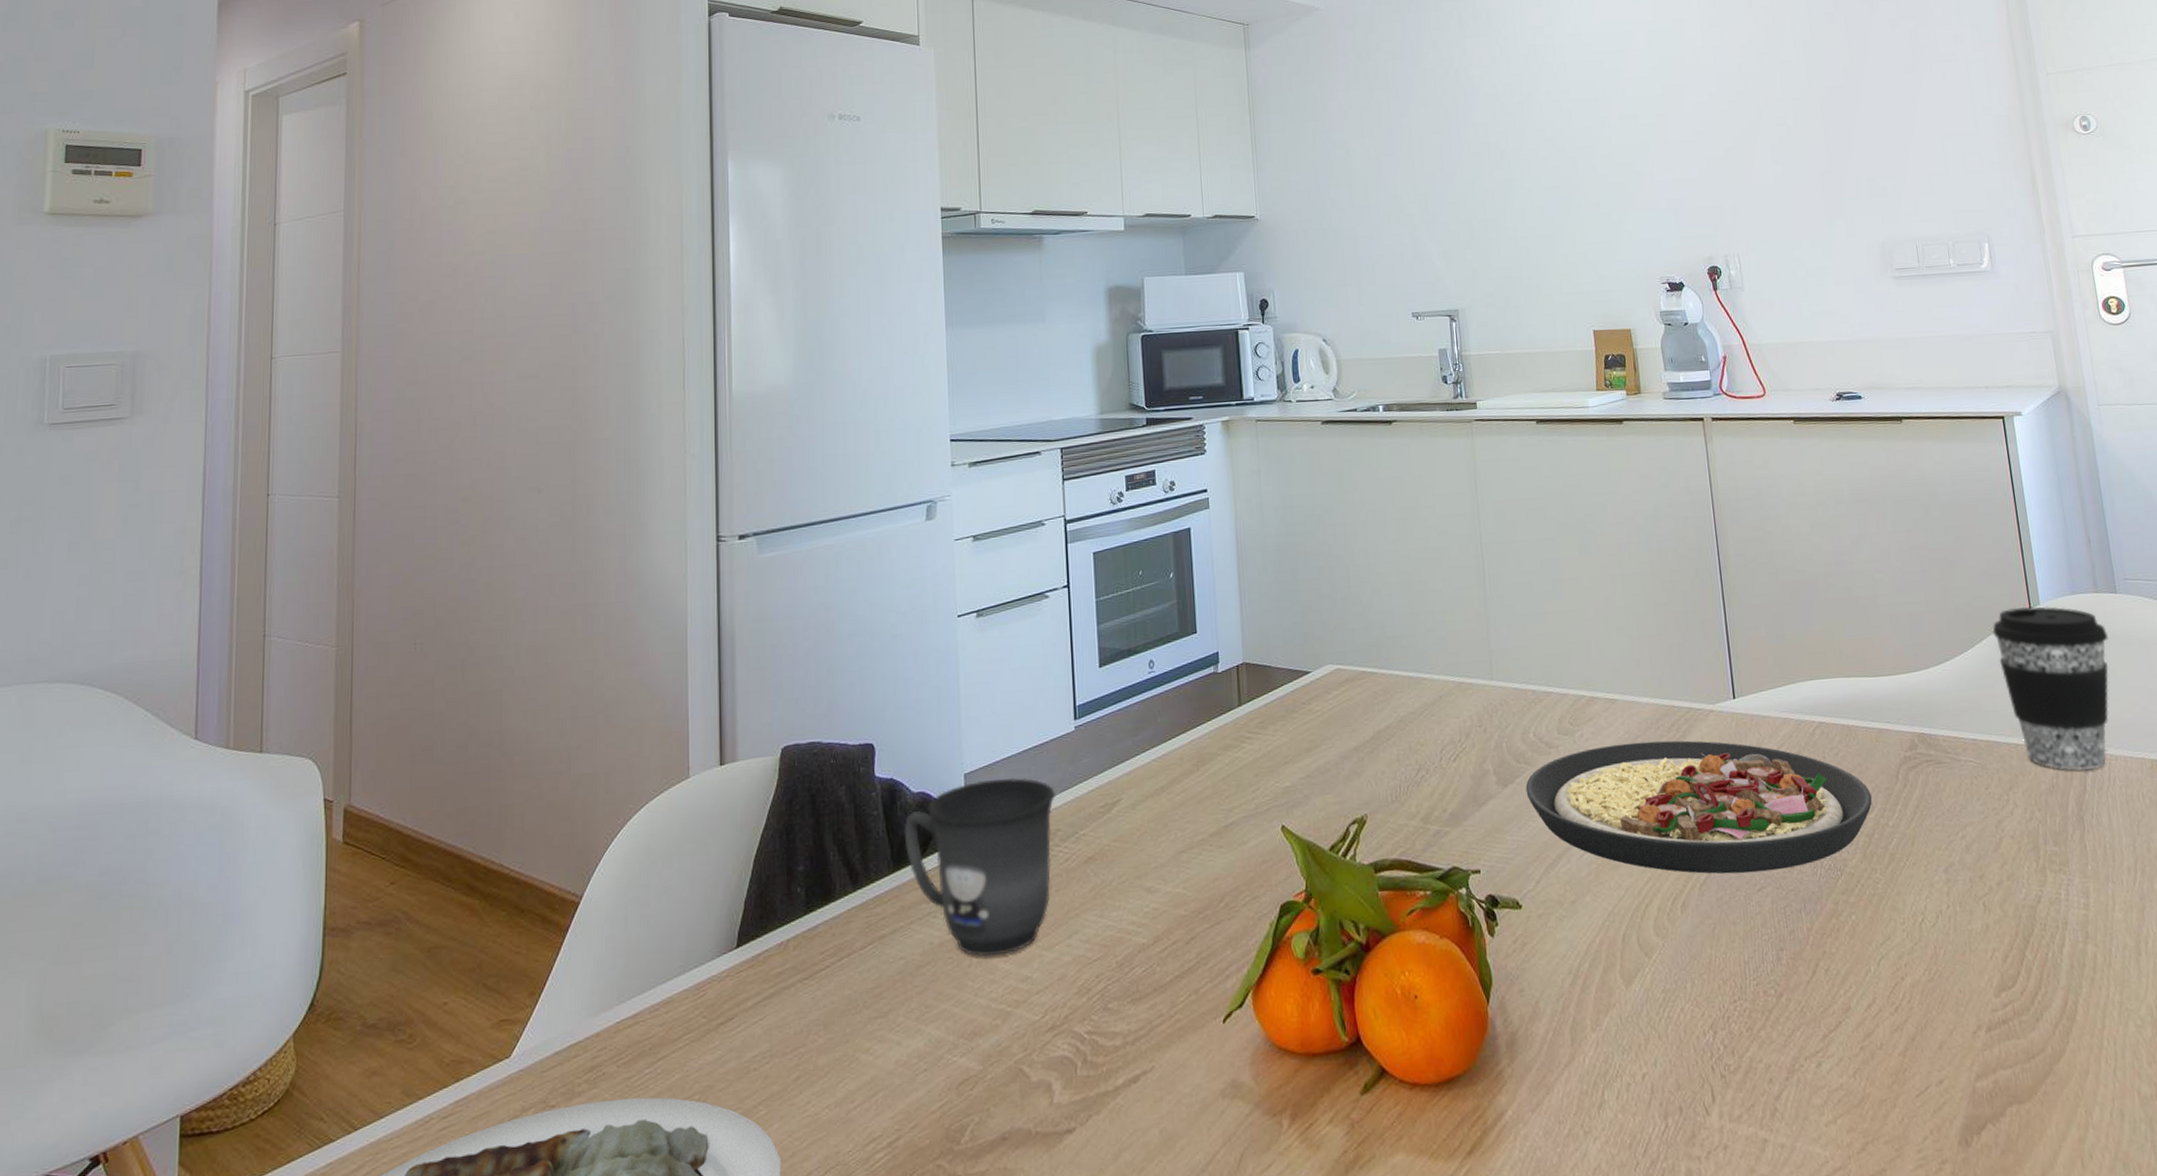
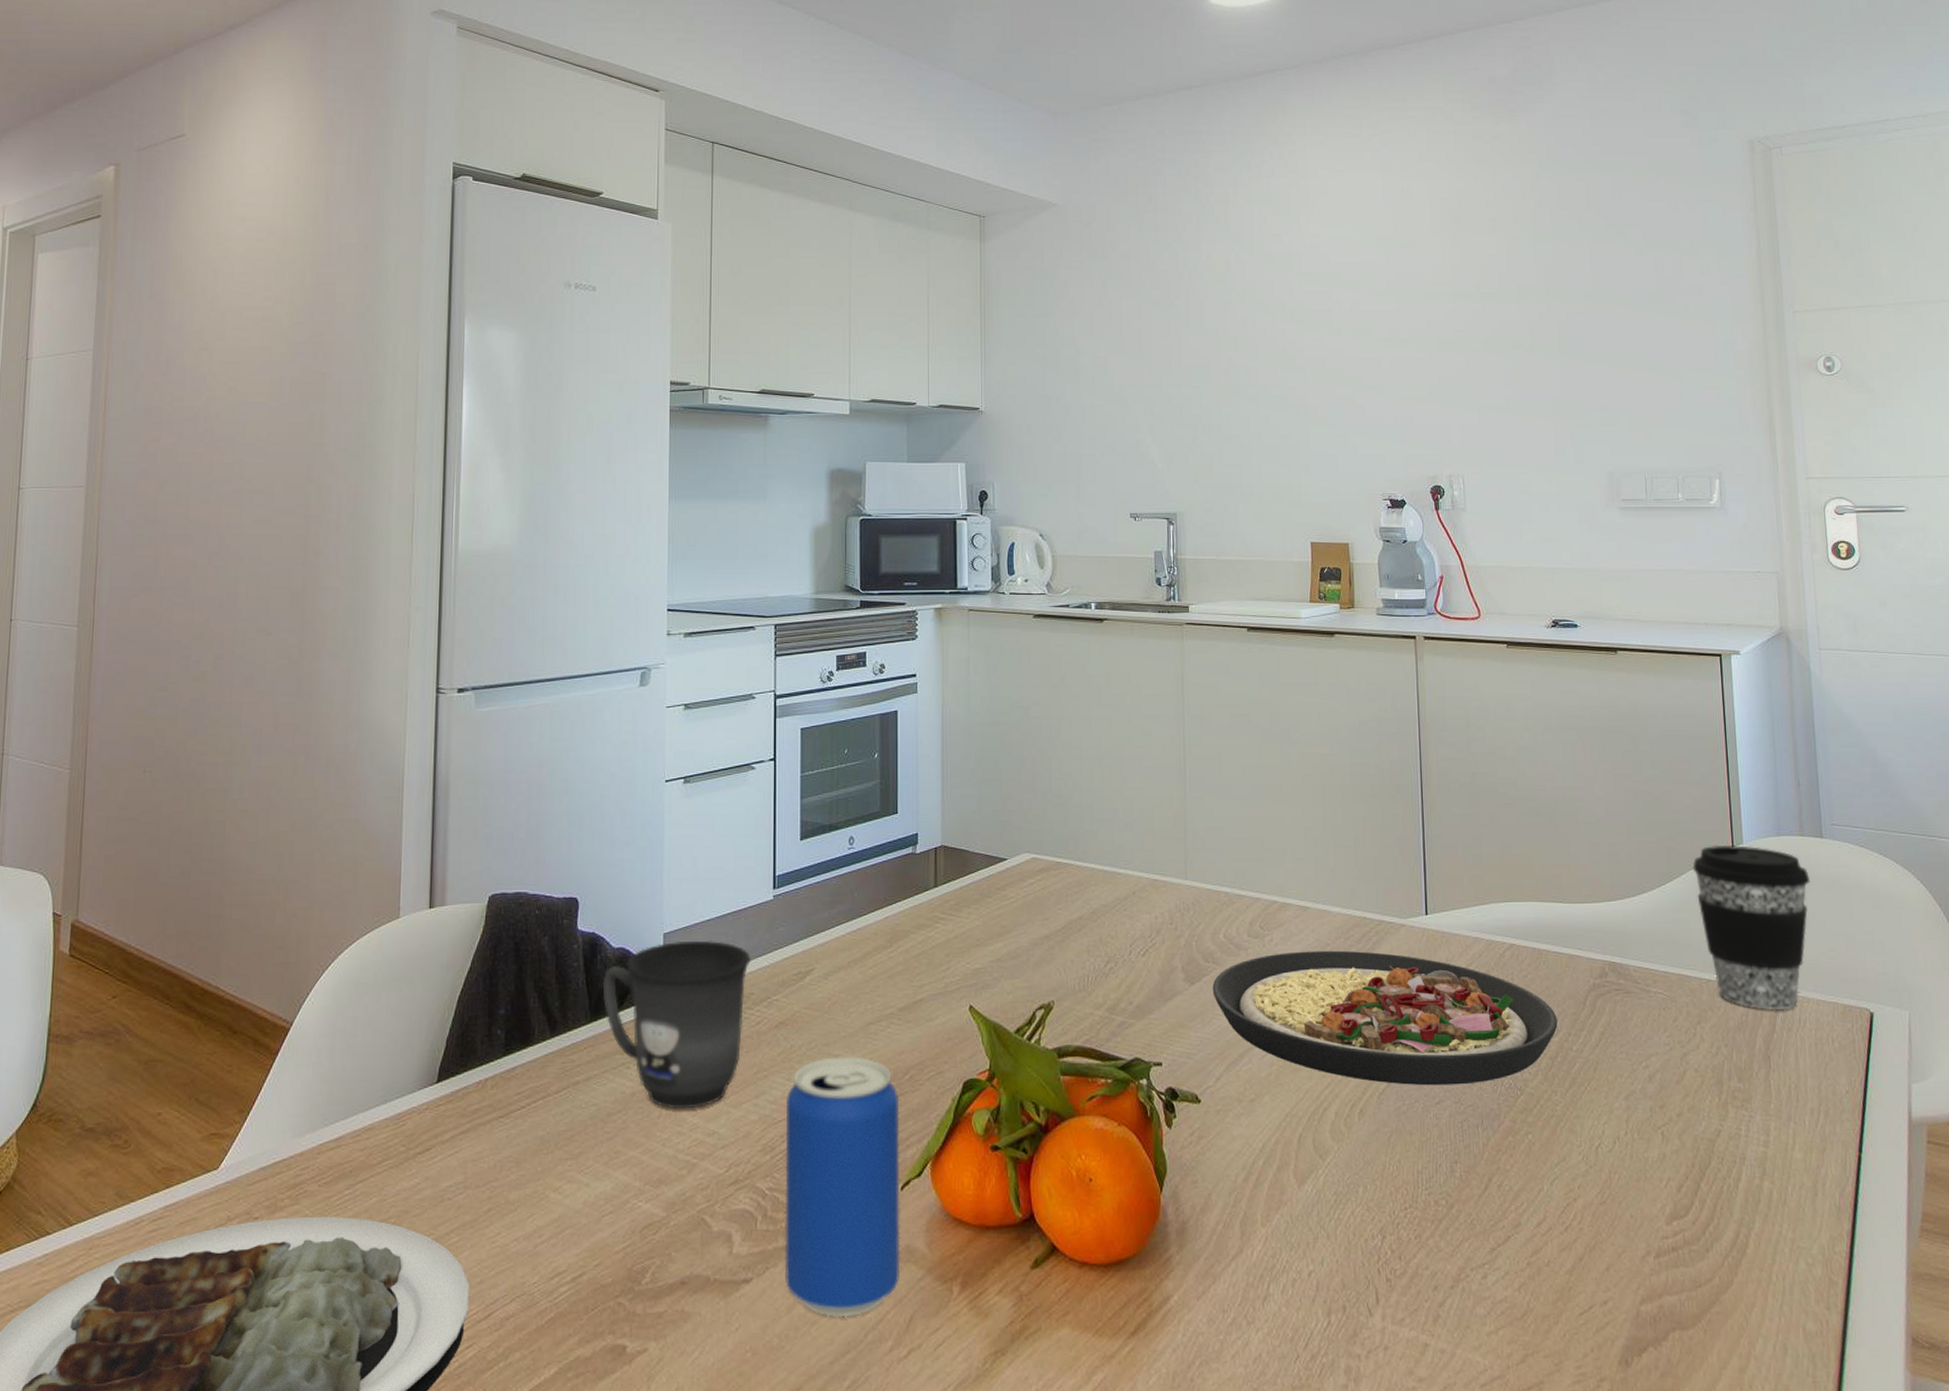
beverage can: none [1100,887,1228,1162] -> present [784,1056,900,1318]

